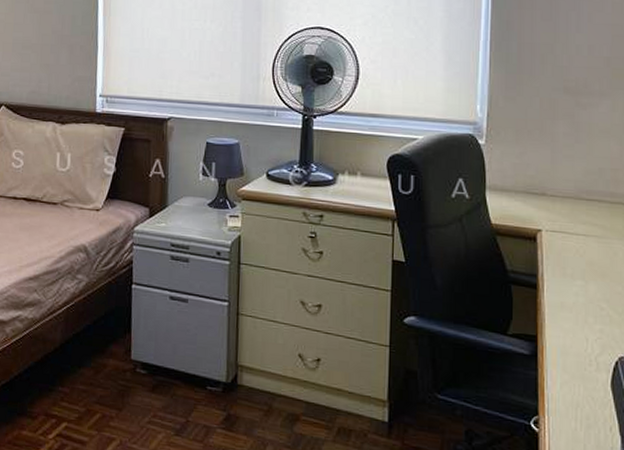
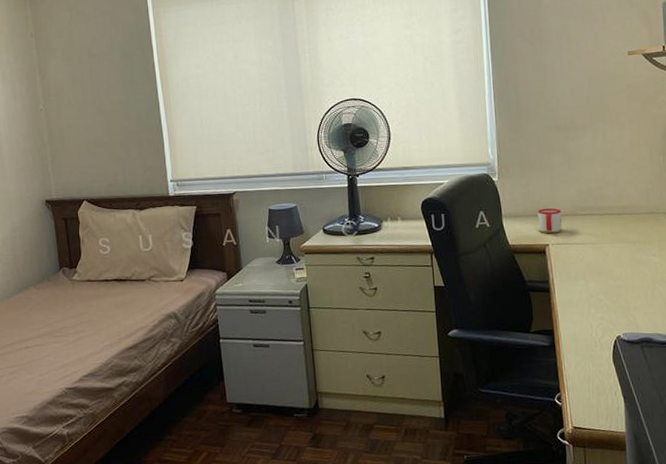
mug: none [531,185,562,218] -> present [537,208,562,234]

